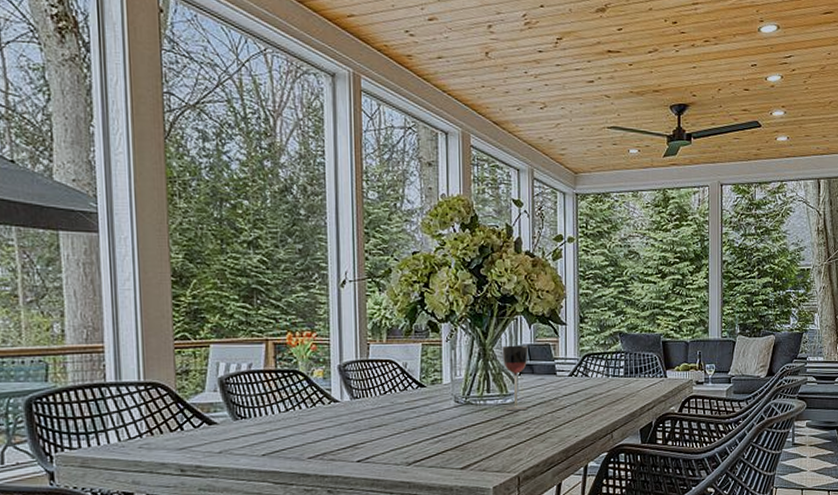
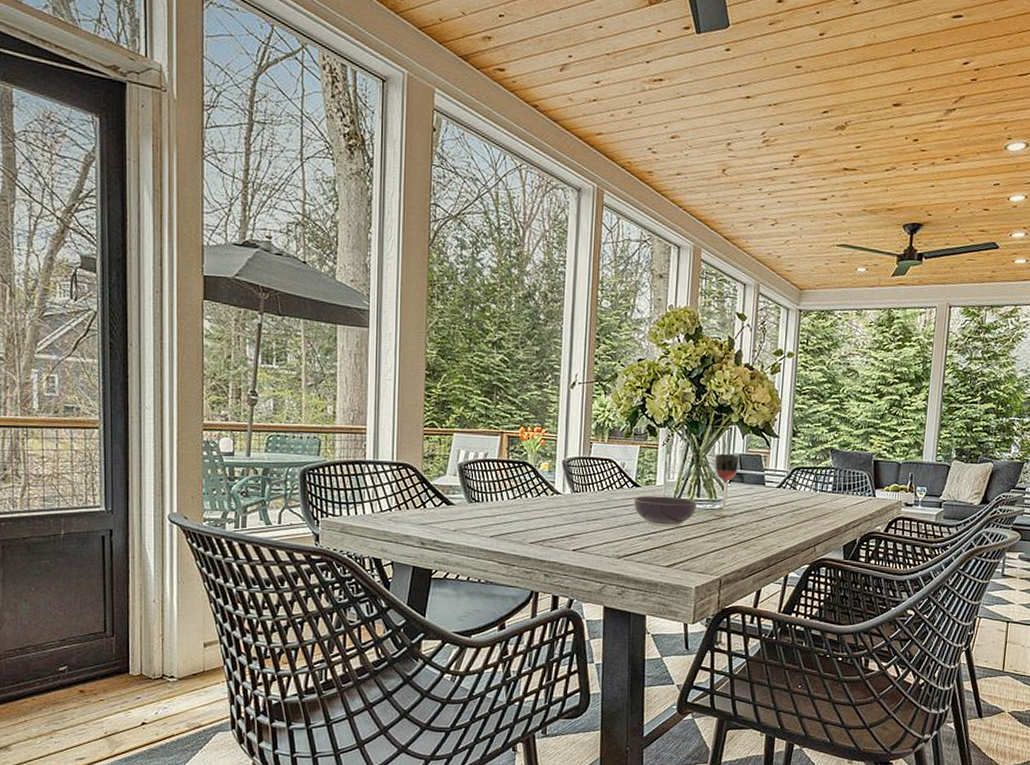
bowl: none [420,394,488,427] -> present [634,496,698,527]

